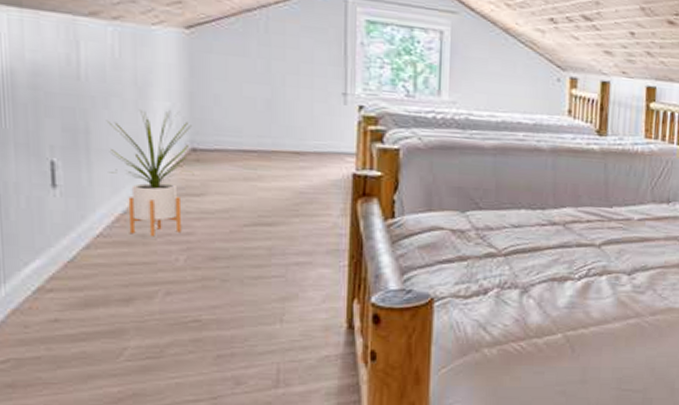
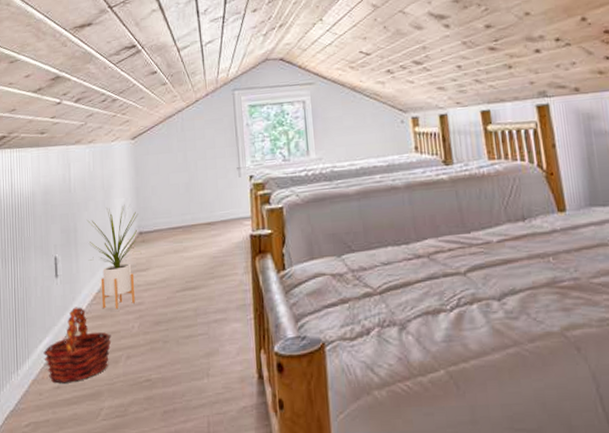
basket: none [31,227,143,317] -> present [43,307,112,384]

